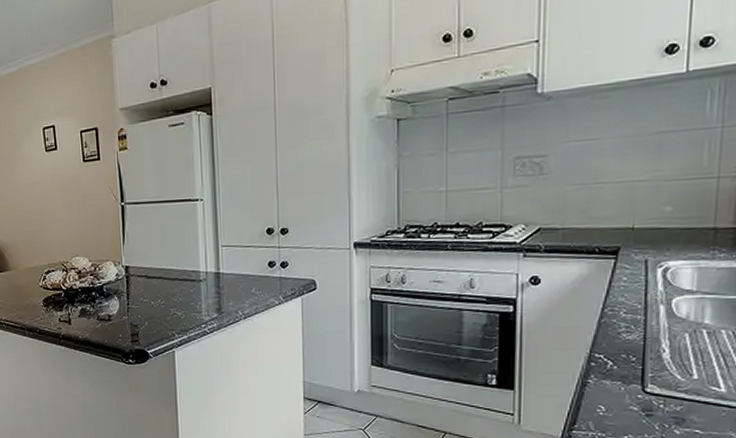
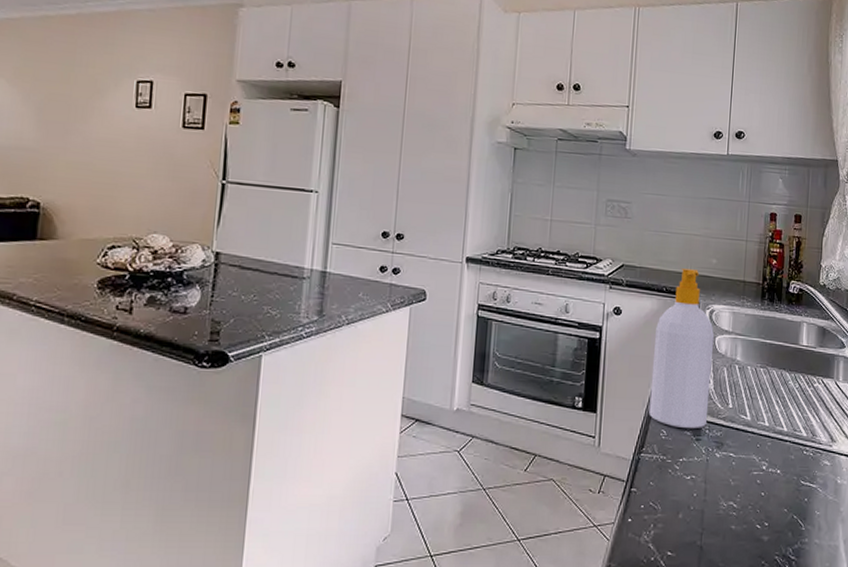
soap bottle: none [581,222,671,404] -> present [649,268,715,429]

